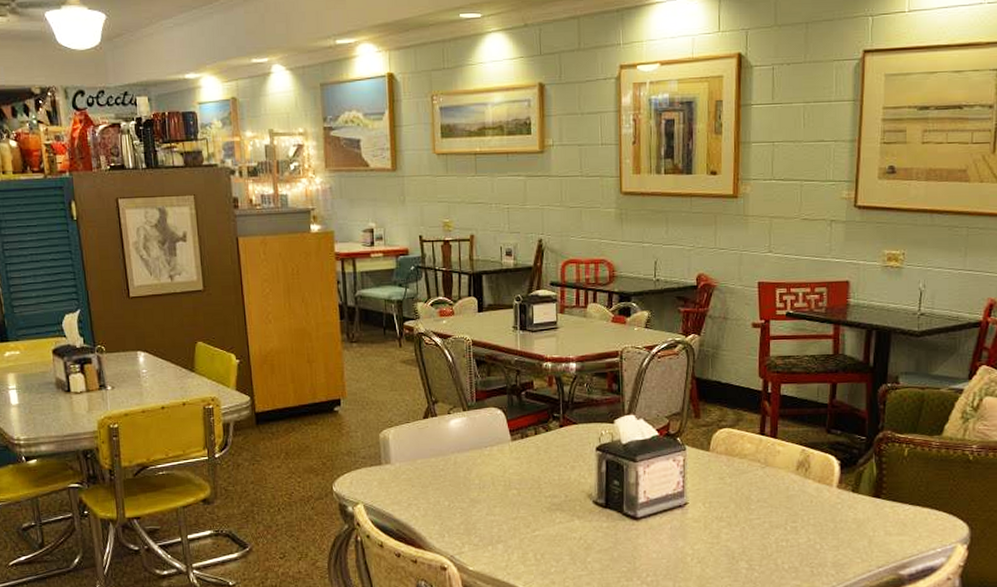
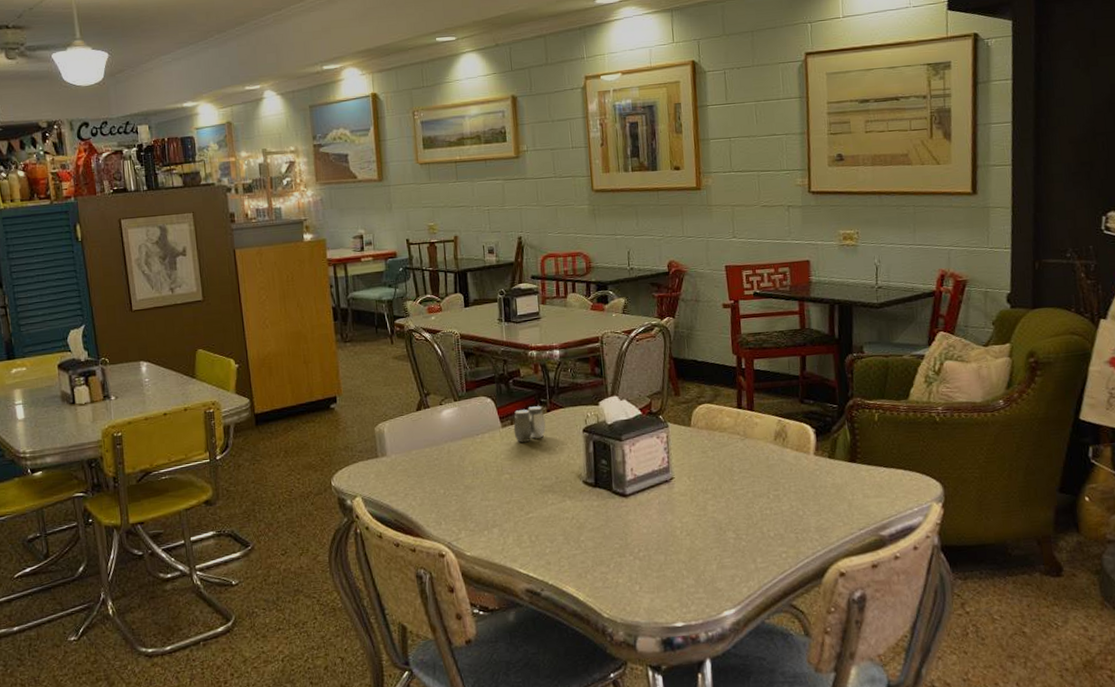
salt and pepper shaker: none [523,421,557,457] -> present [513,406,546,442]

